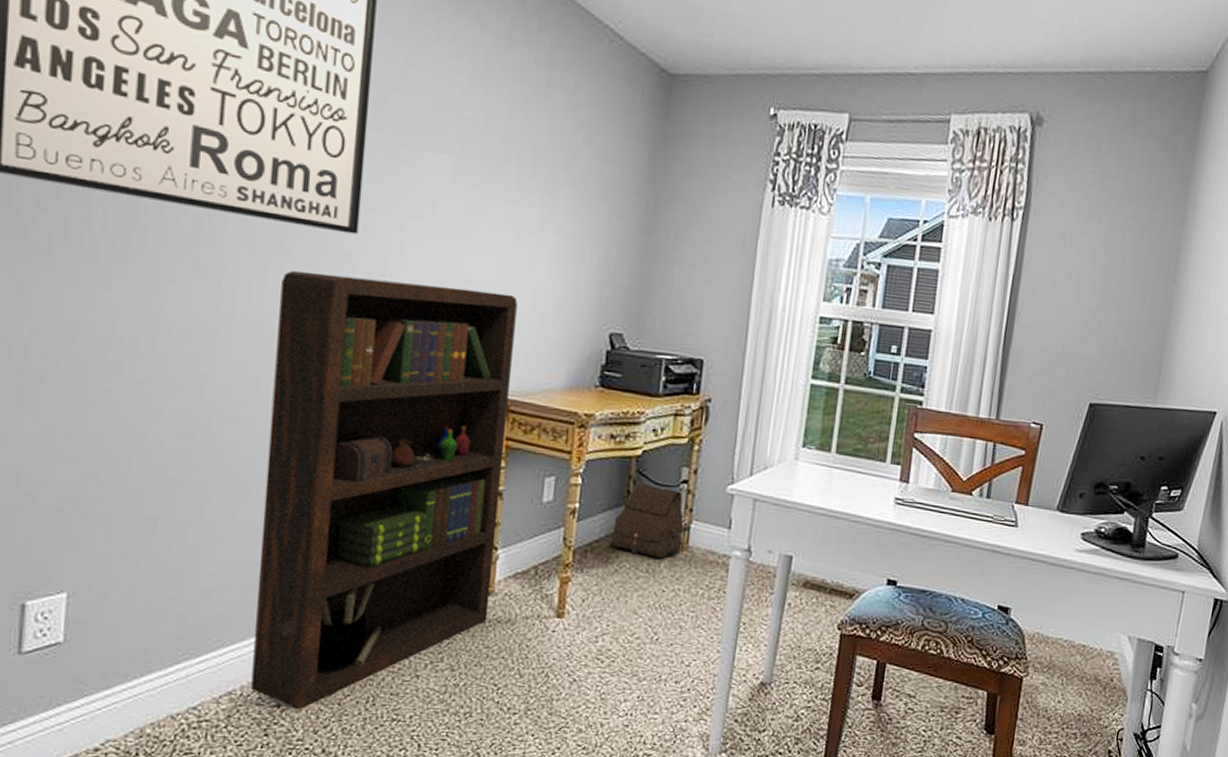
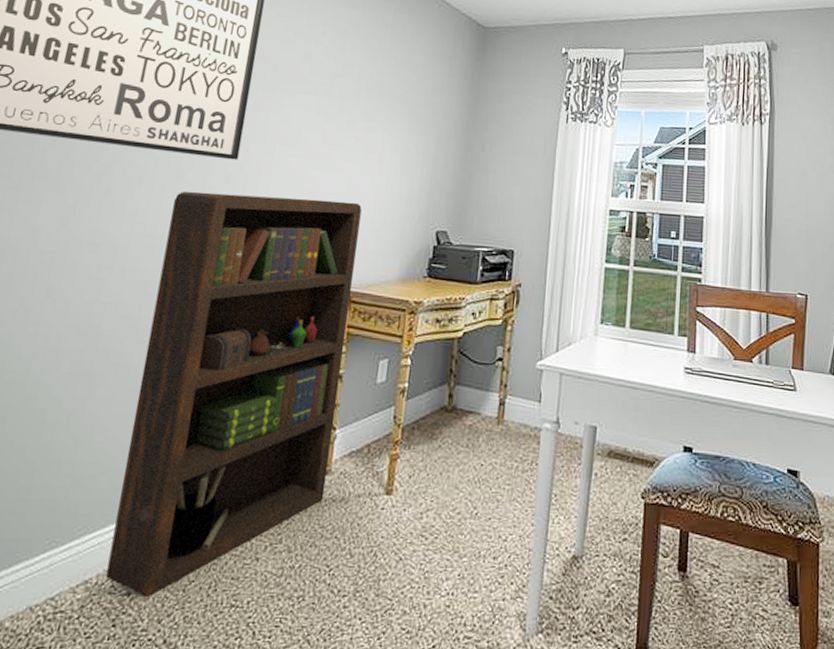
satchel: present [611,483,685,558] -> none [435,362,500,433]

